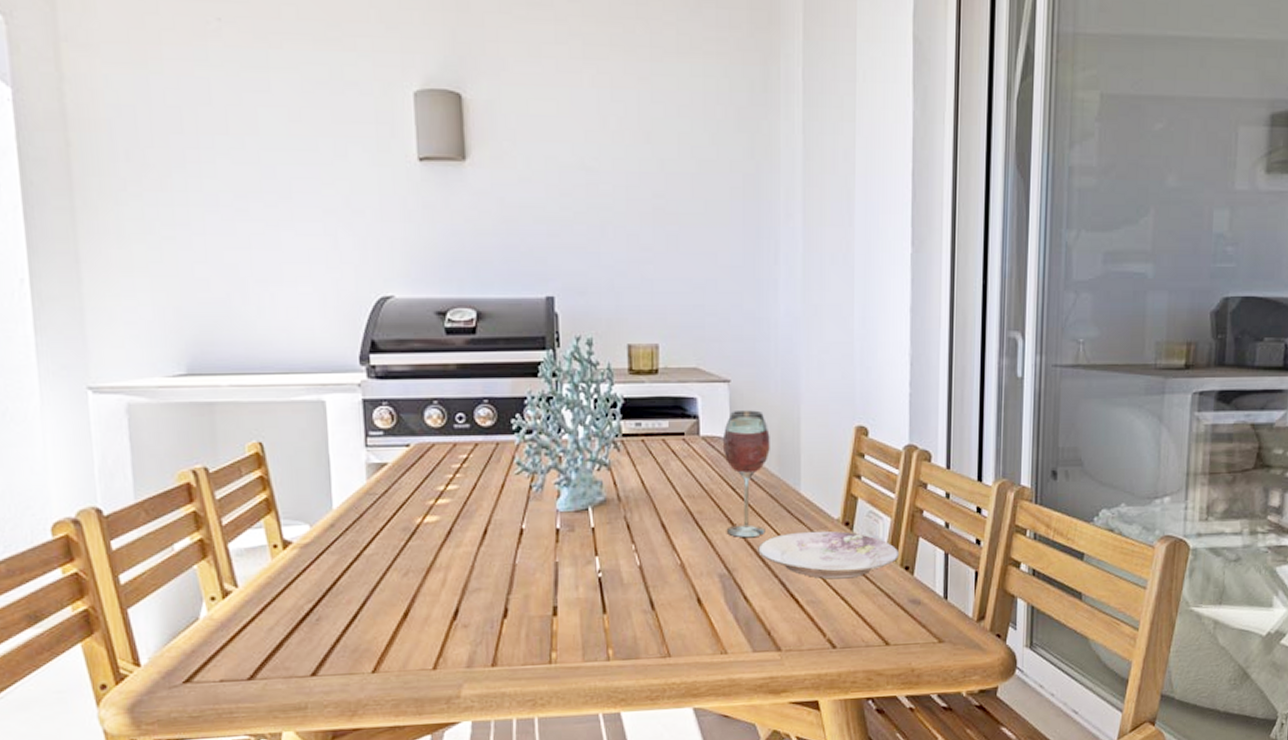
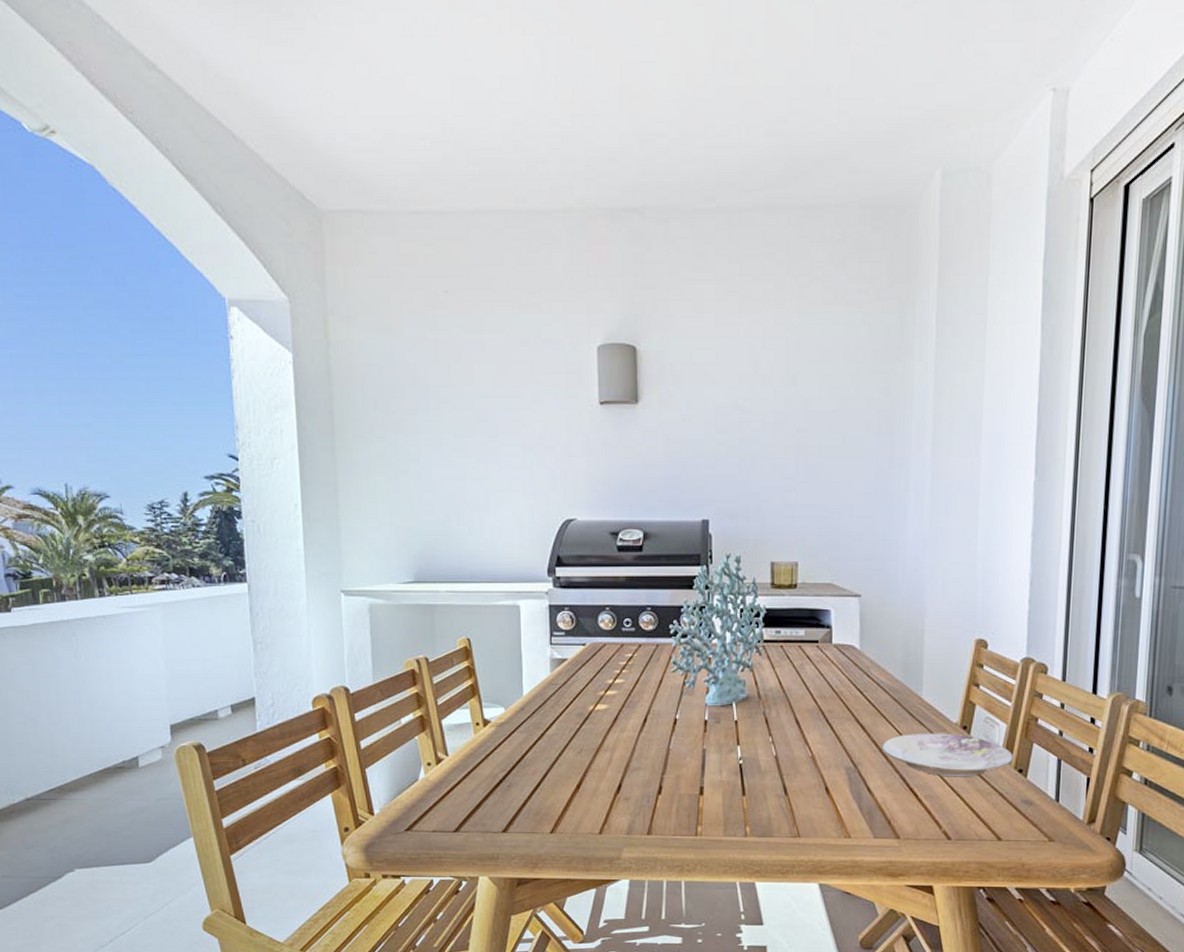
wineglass: present [722,410,770,538] -> none [852,622,896,736]

